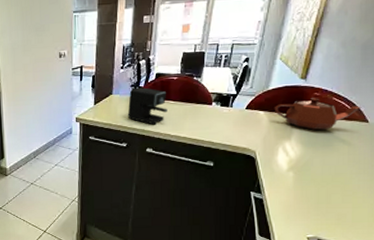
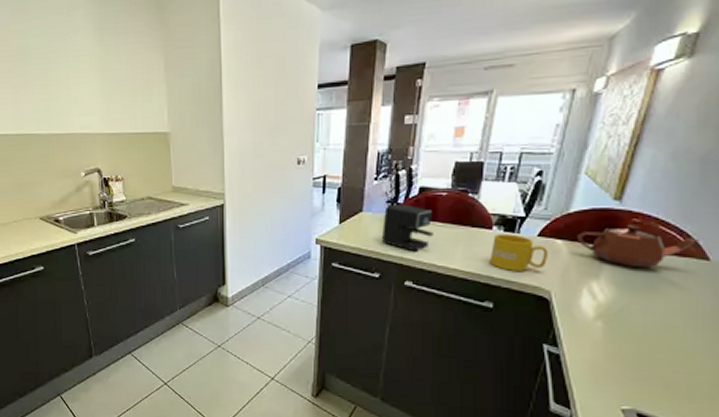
mug: none [210,108,253,138] -> present [489,234,548,272]

